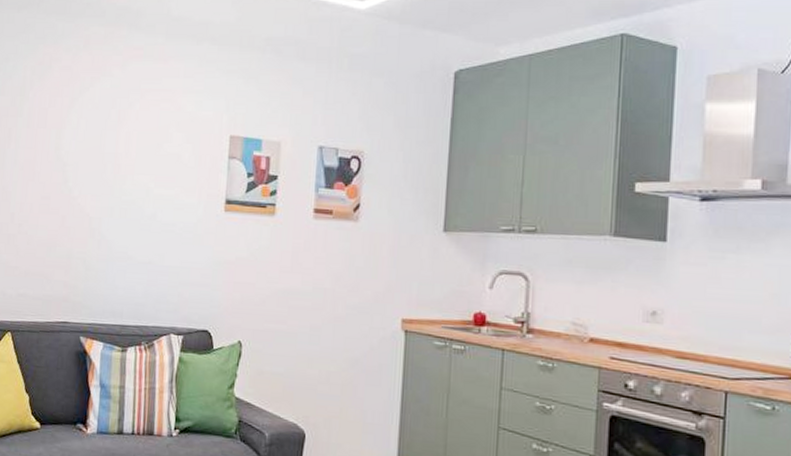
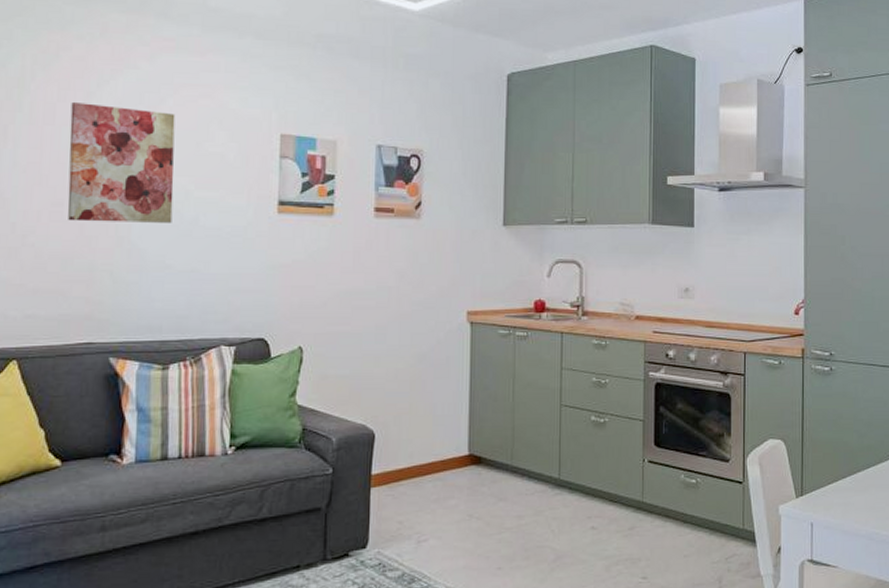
wall art: none [53,107,141,218] -> present [67,101,175,223]

